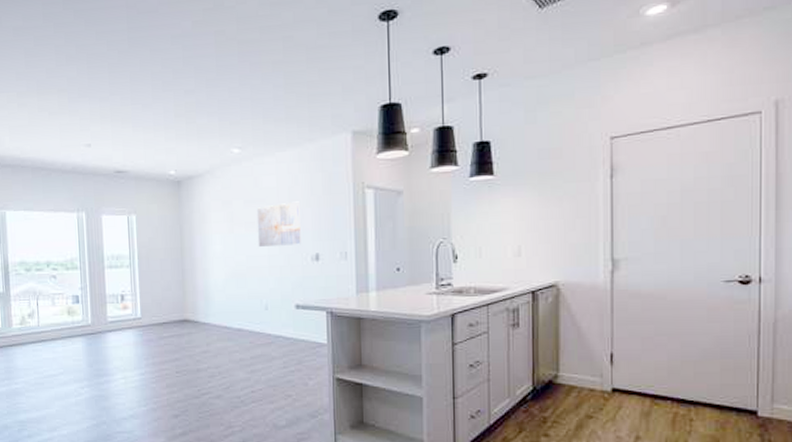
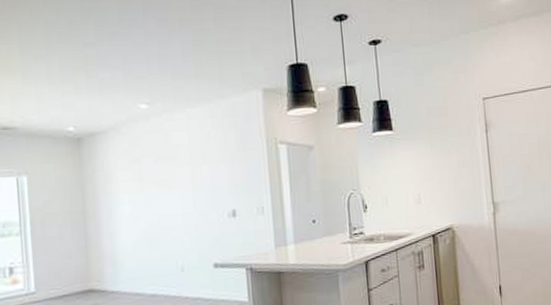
wall art: present [256,201,301,247] -> none [168,157,217,205]

